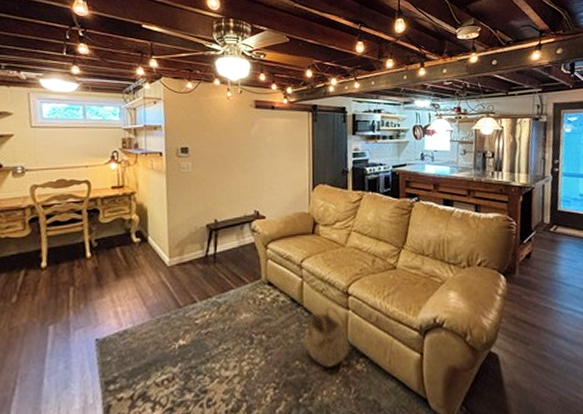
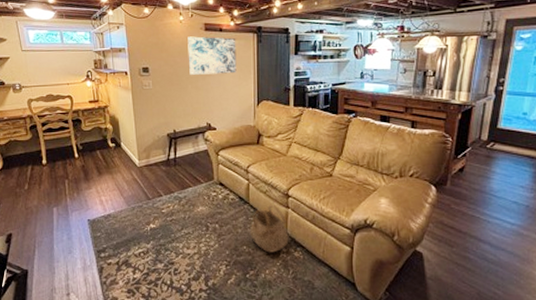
wall art: none [235,114,290,156] -> present [188,36,237,75]

